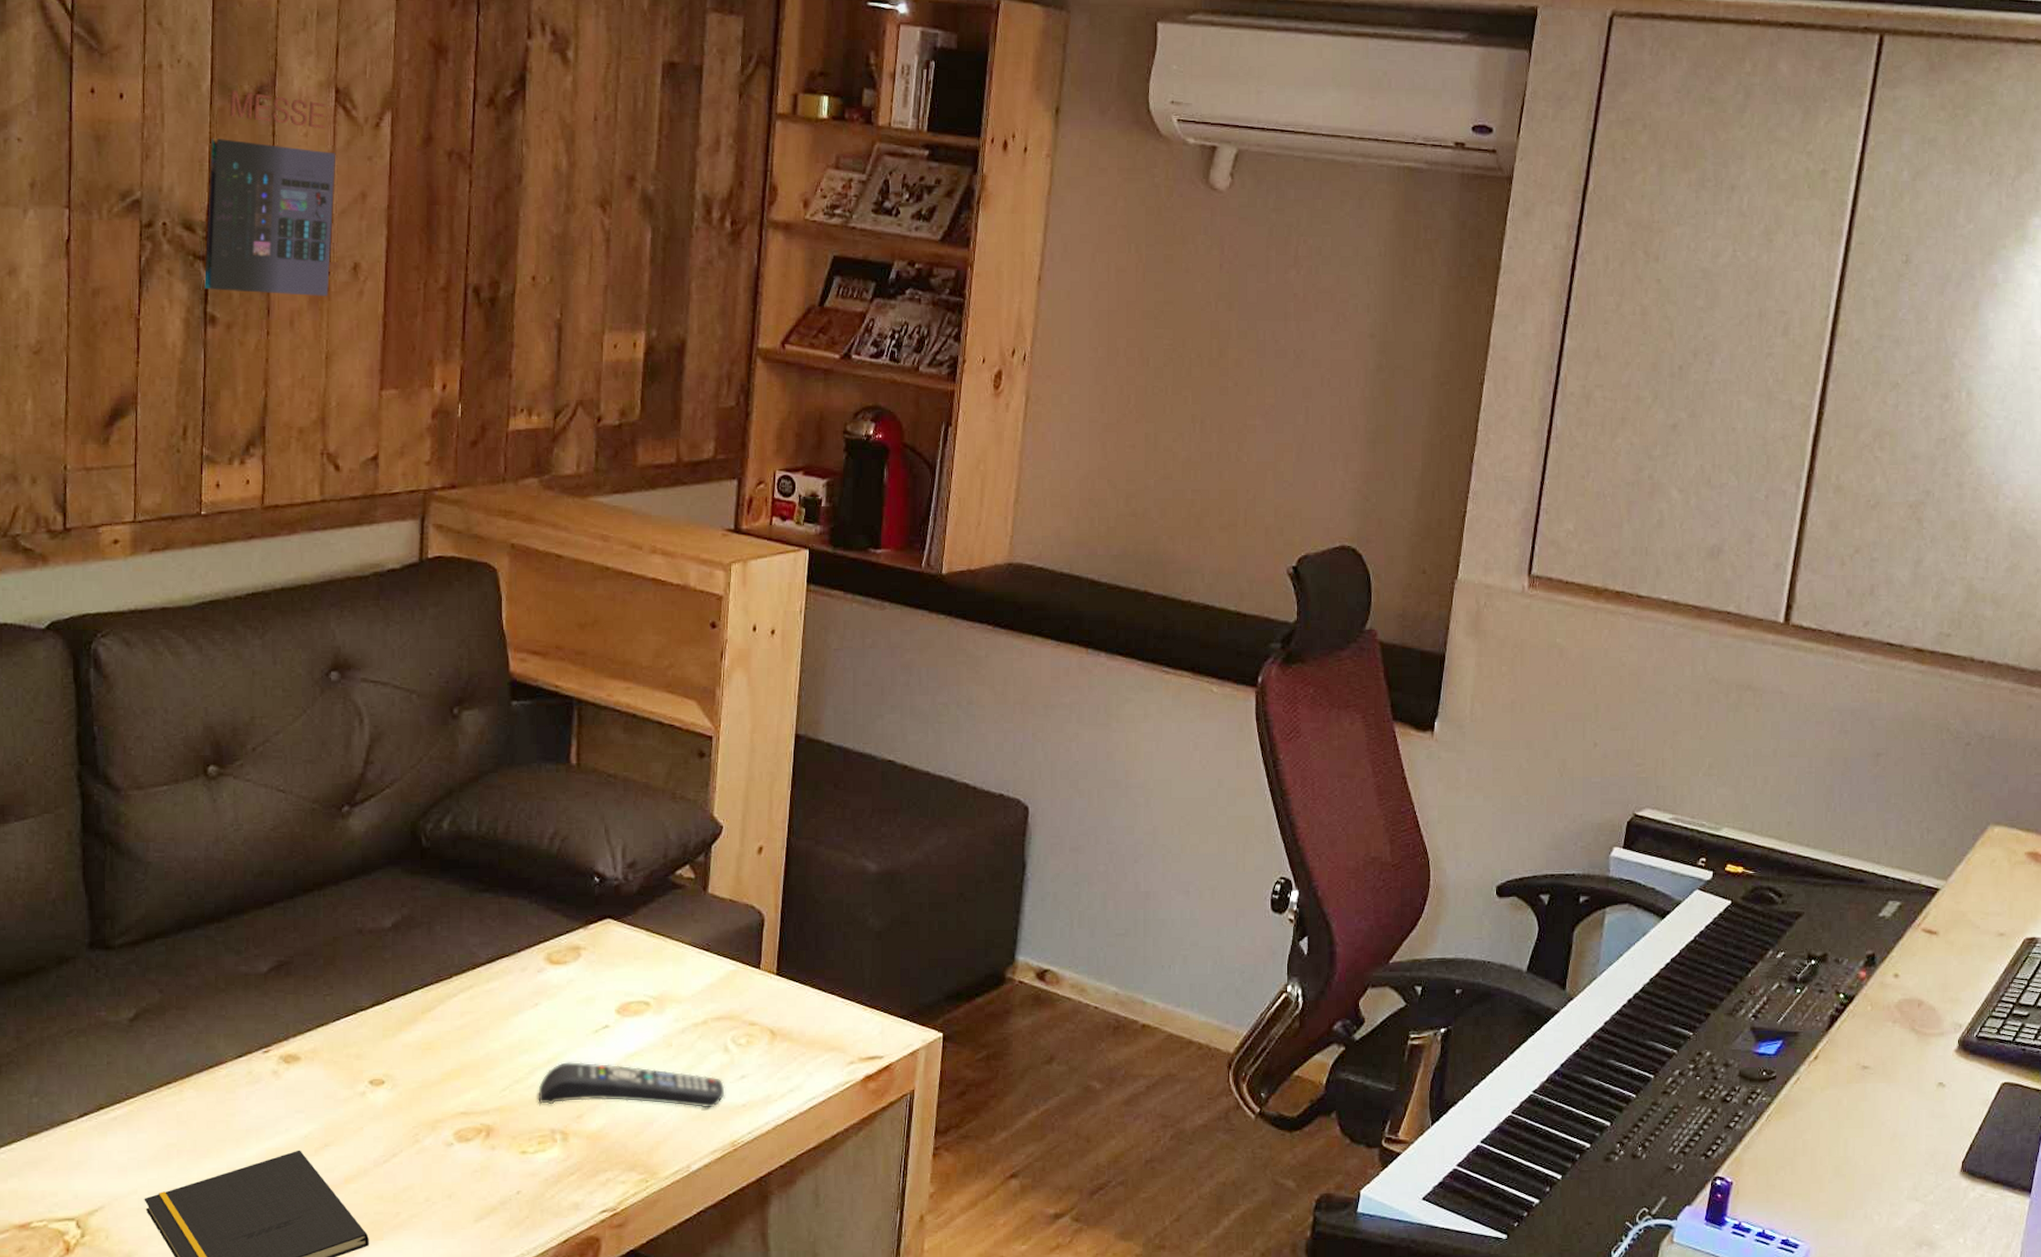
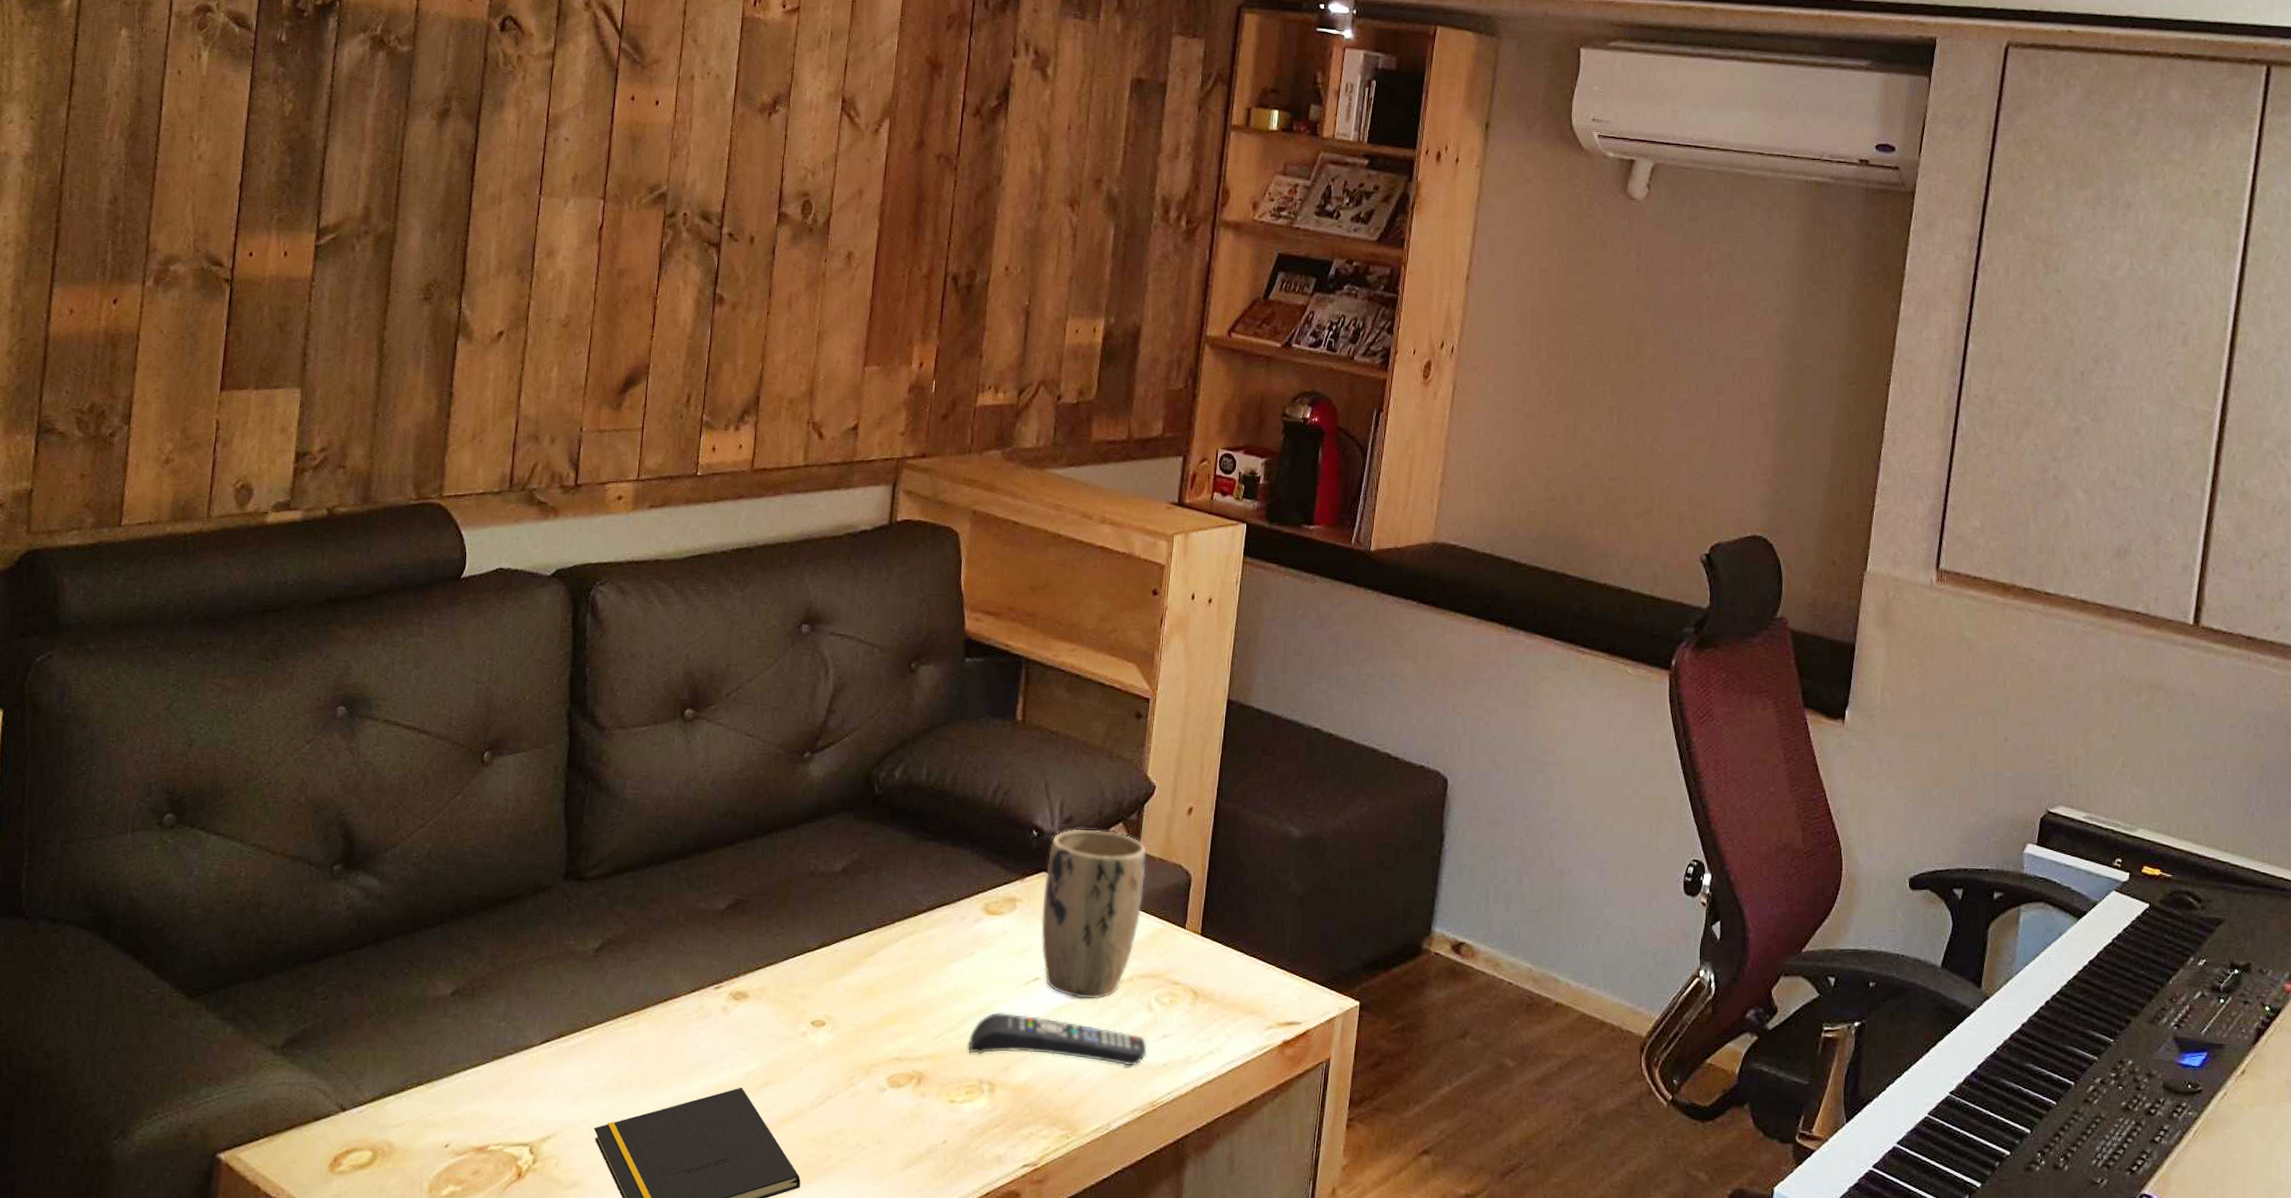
album cover: present [204,90,335,296] -> none [716,99,838,281]
plant pot: none [608,873,716,1044] -> present [1041,829,1147,1000]

